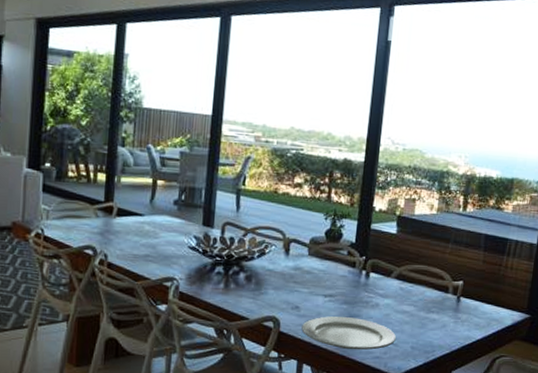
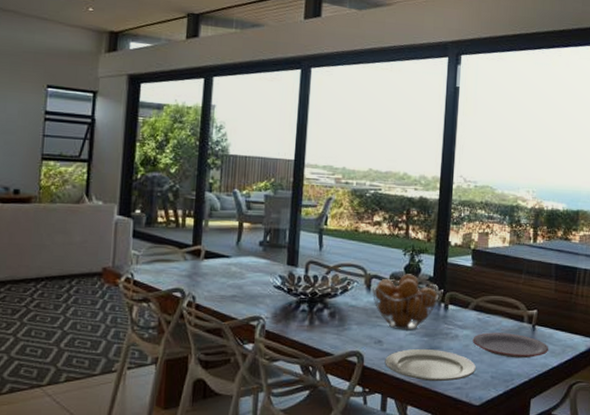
fruit basket: none [290,239,361,297] -> present [372,274,440,331]
plate: none [393,302,474,330] -> present [472,332,549,359]

